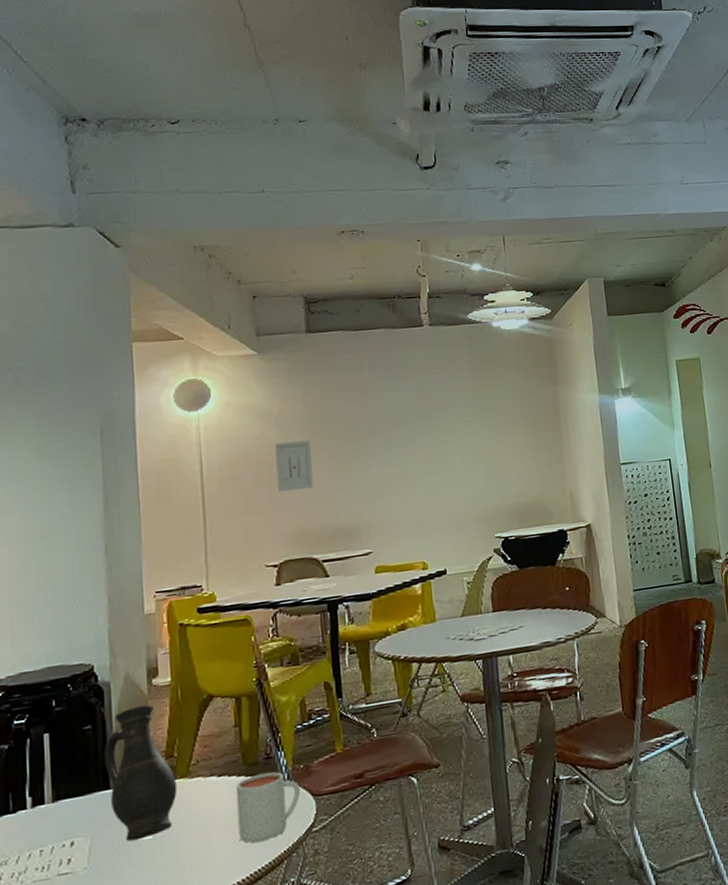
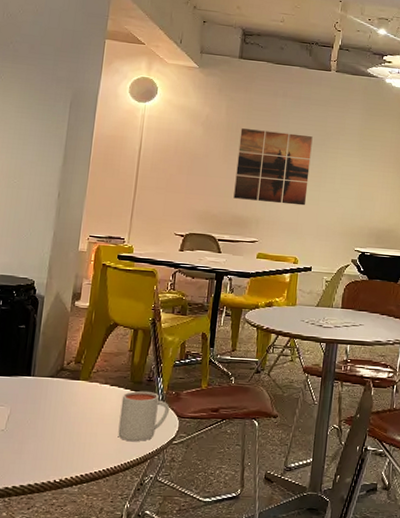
jug: present [103,704,178,842] -> none [29,319,80,419]
wall art: present [275,440,315,493] -> none [195,141,227,182]
wall art: none [325,409,424,506] -> present [233,128,313,206]

